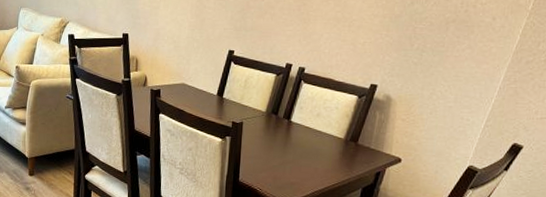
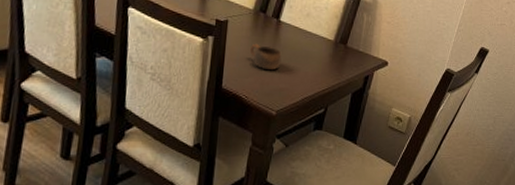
cup: none [264,142,293,167] -> present [250,43,282,71]

